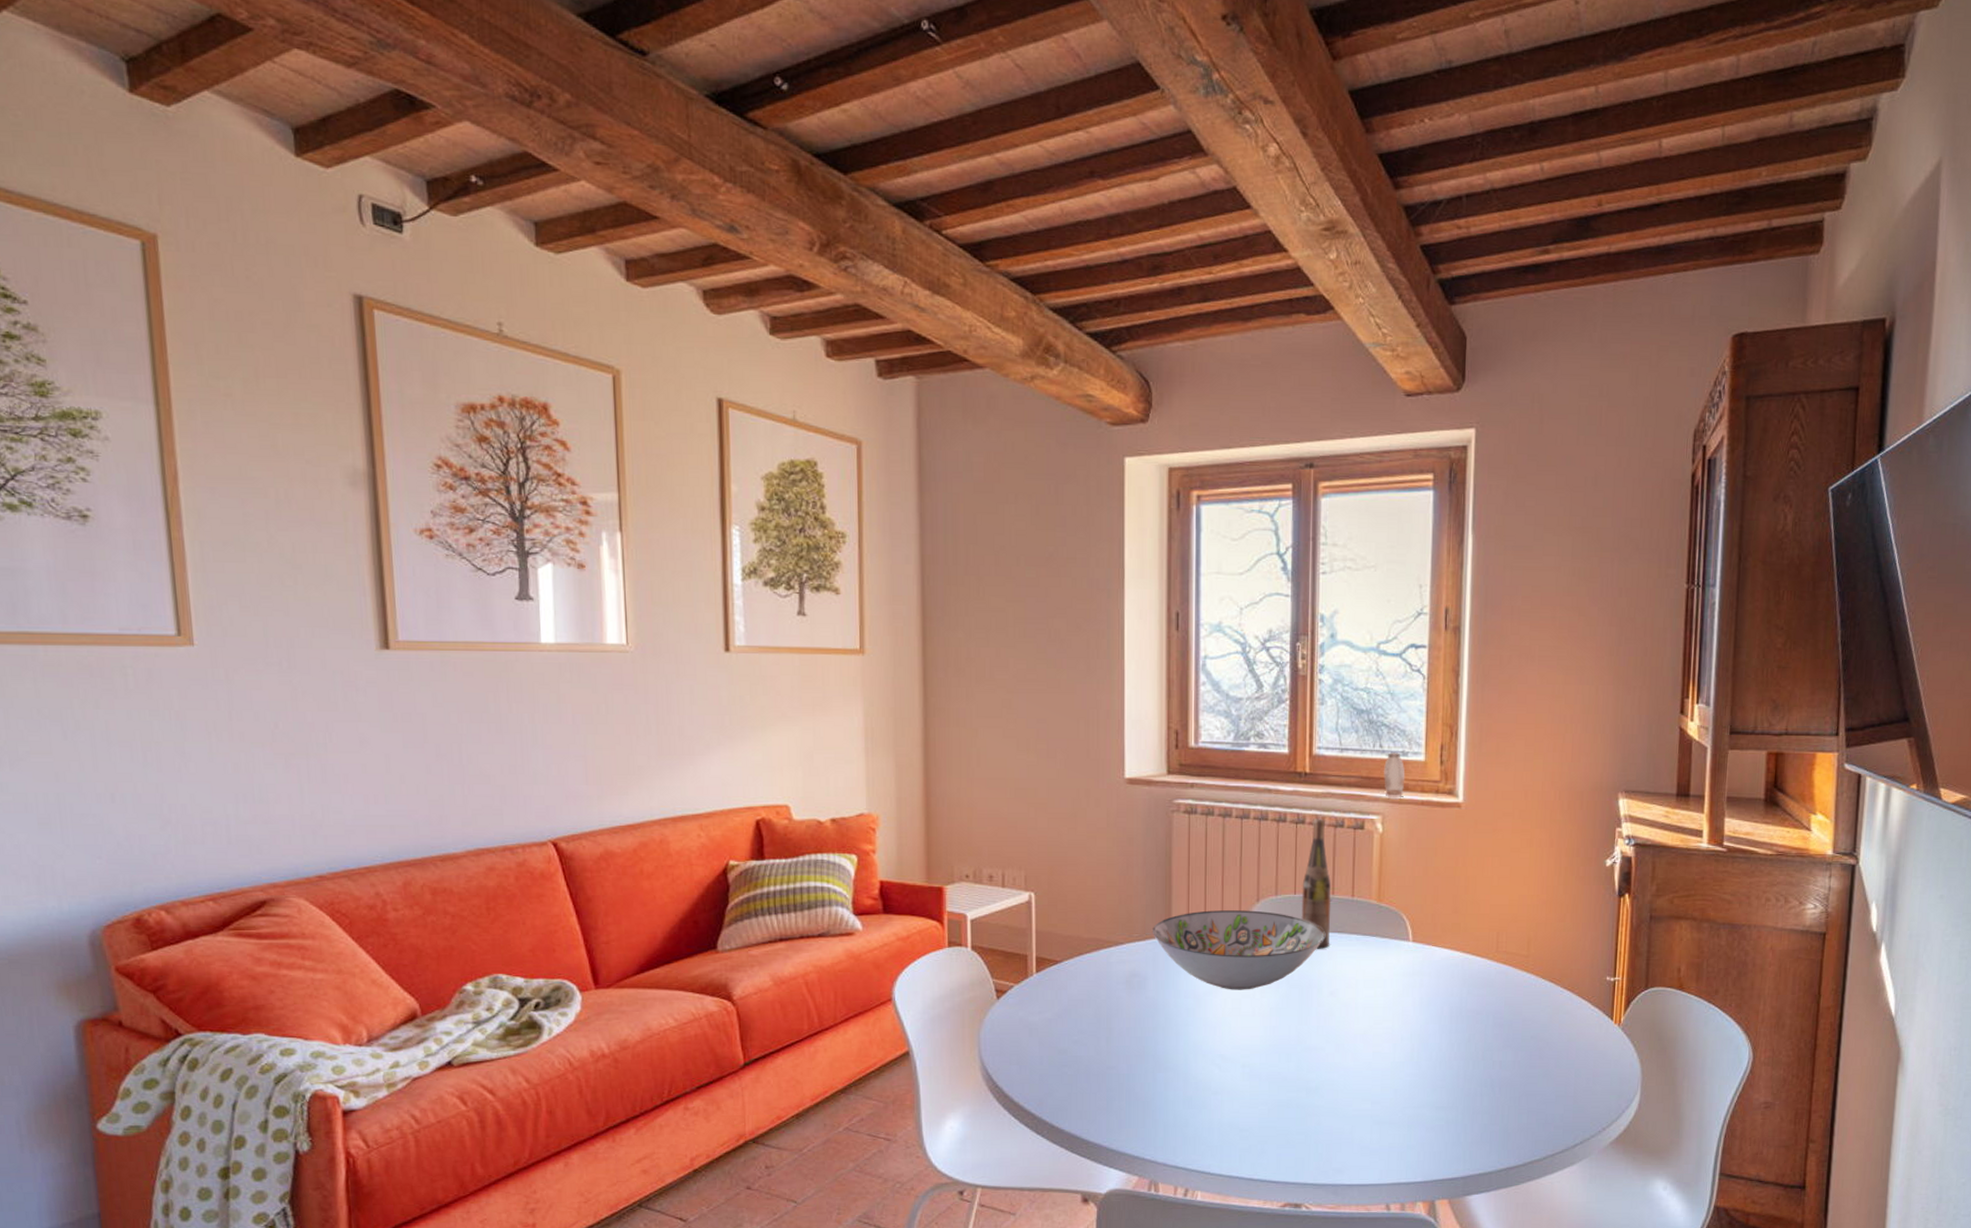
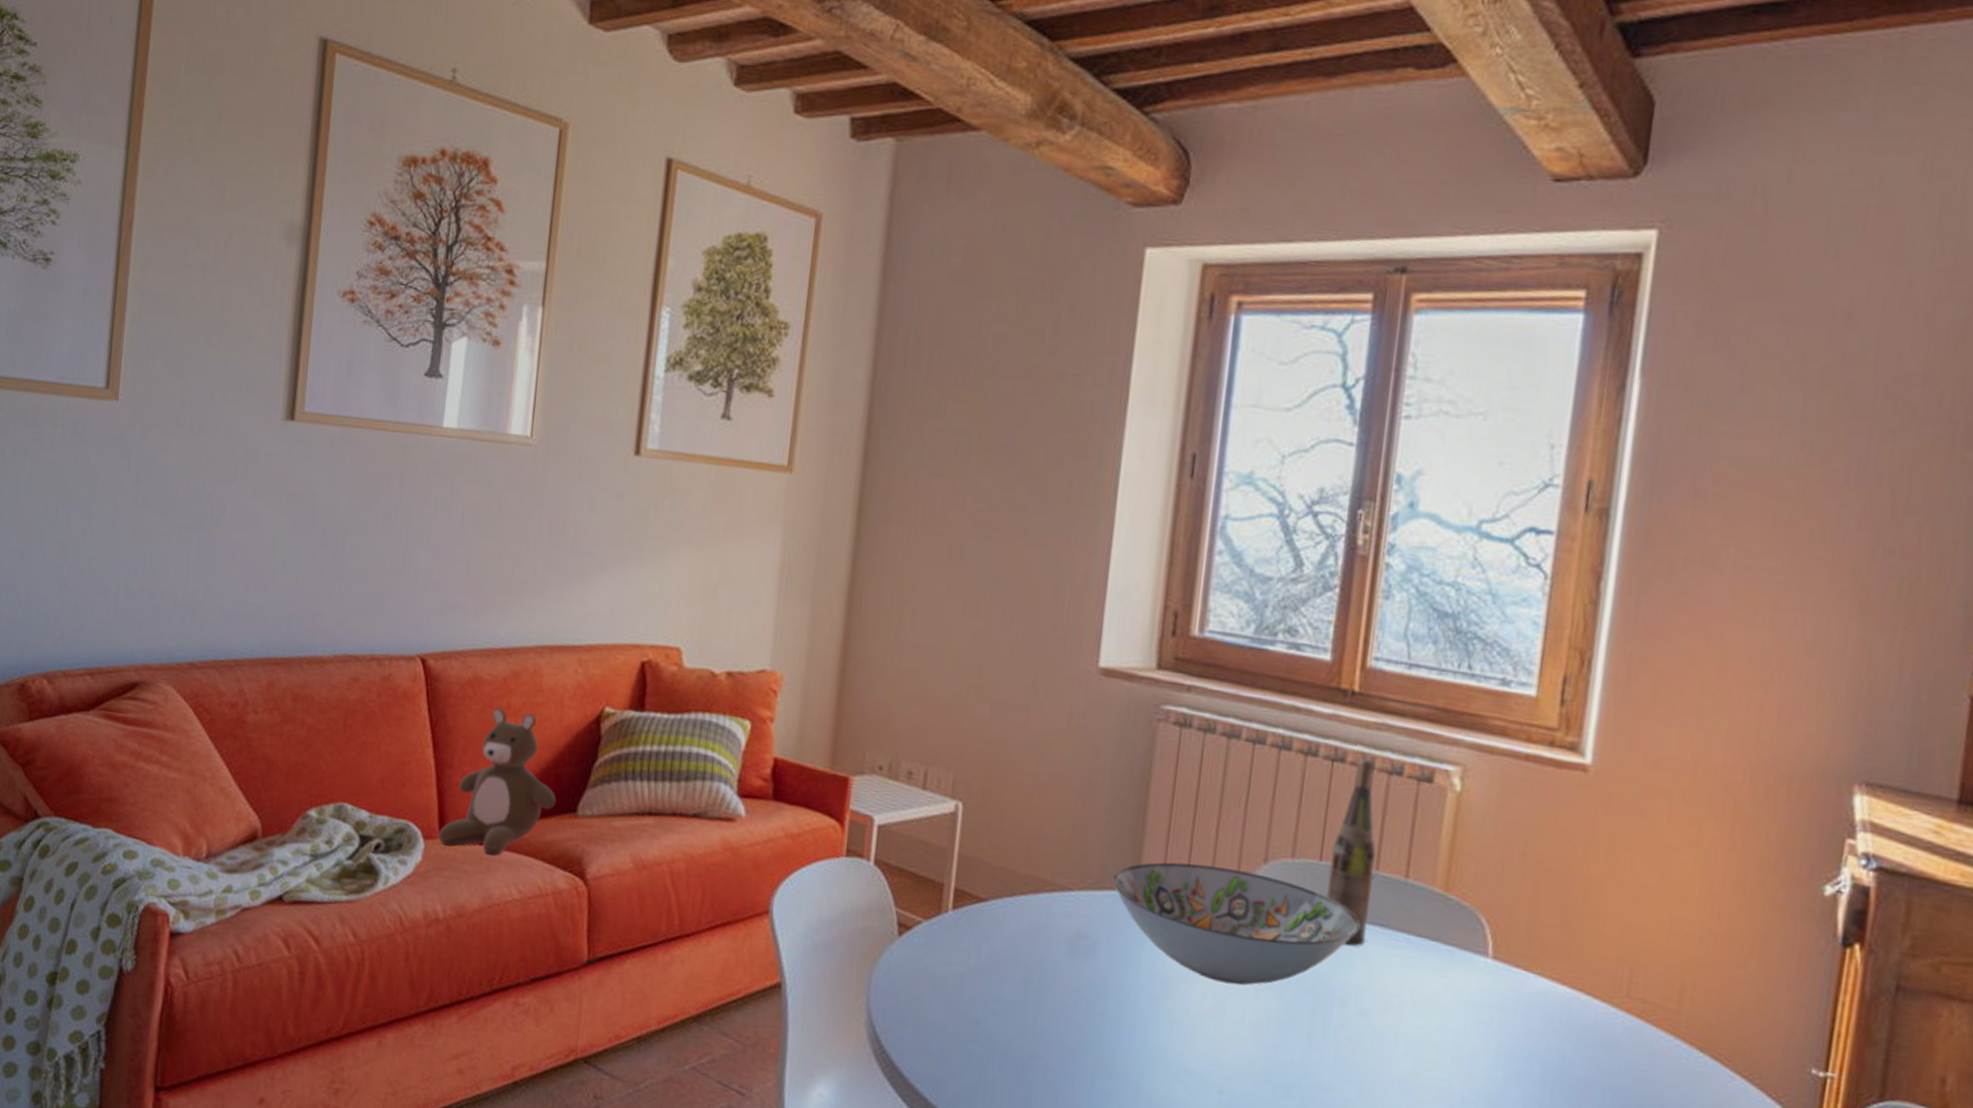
teddy bear: none [593,874,697,996] -> present [438,707,556,857]
vase: present [1383,752,1406,800] -> none [1469,678,1504,748]

